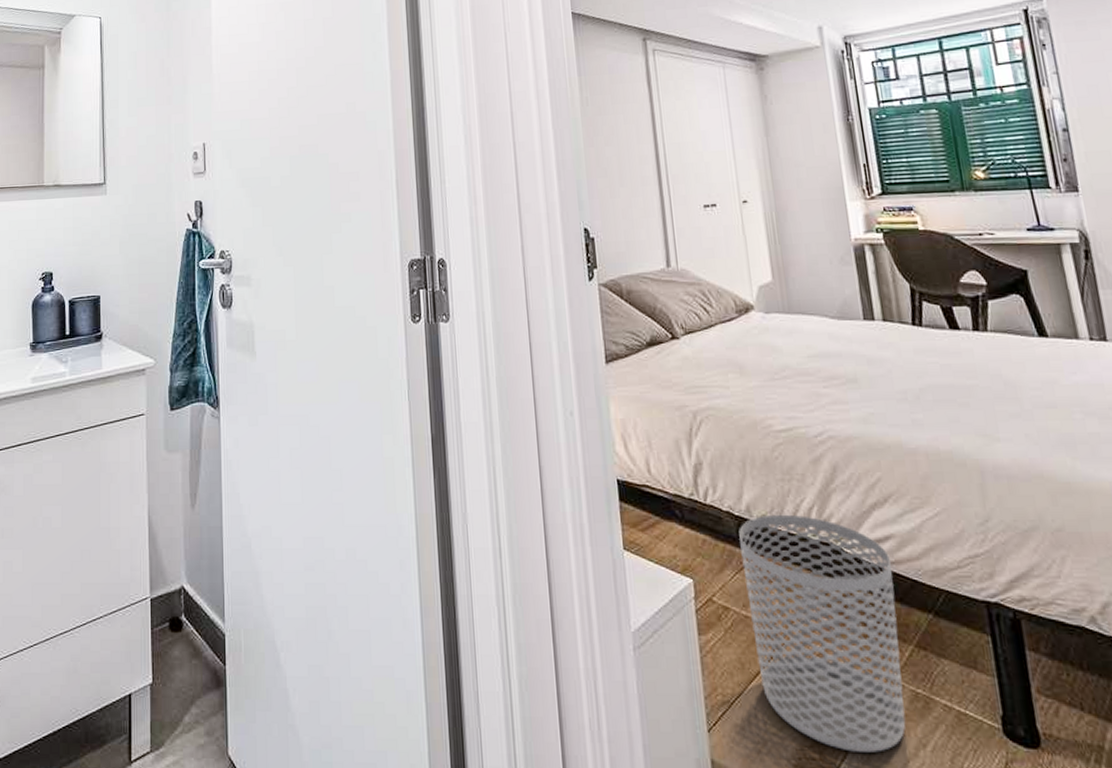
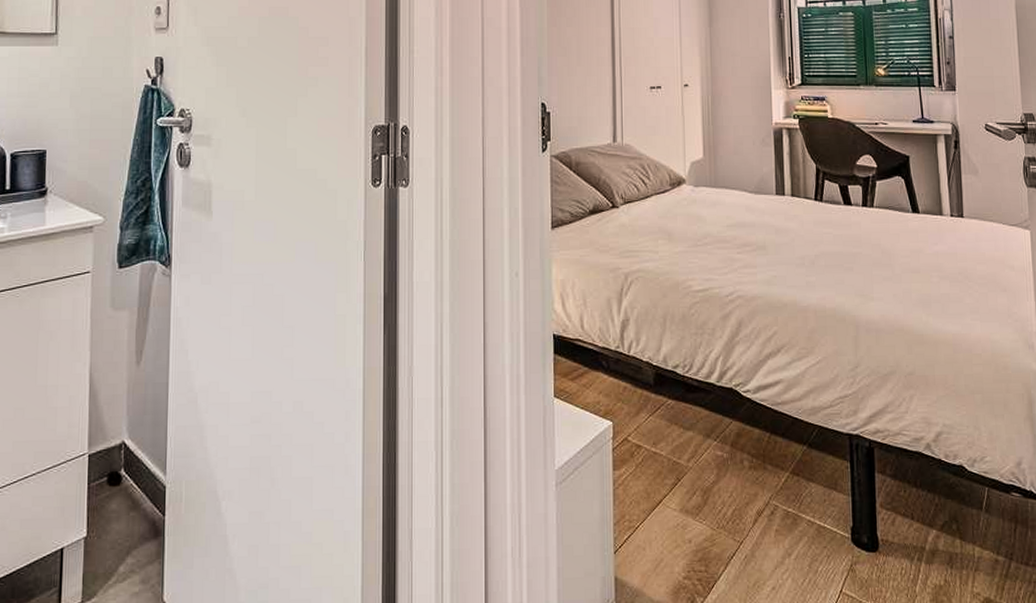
waste bin: present [739,514,906,753] -> none [655,363,779,563]

